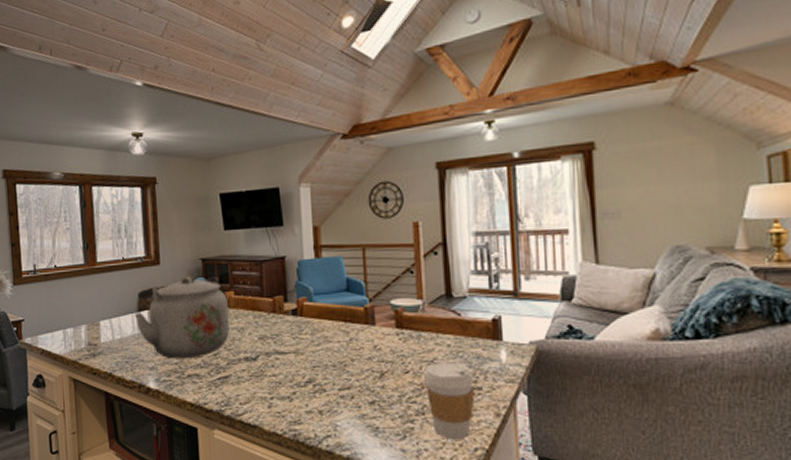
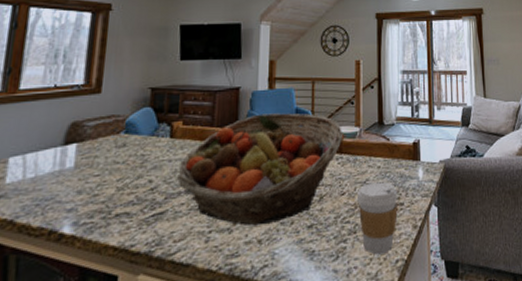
kettle: present [134,276,230,359] -> none [57,105,174,198]
fruit basket: none [236,283,402,397] -> present [177,113,342,226]

